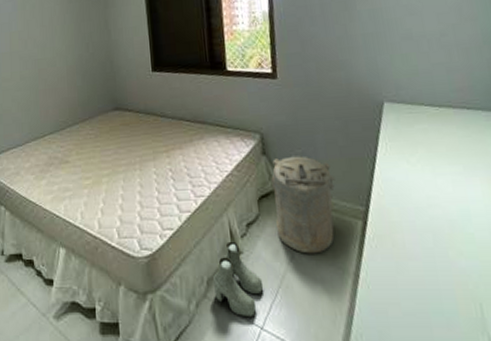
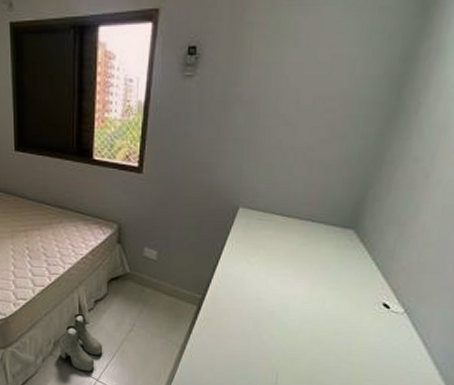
laundry hamper: present [271,156,335,254] -> none [122,247,181,329]

